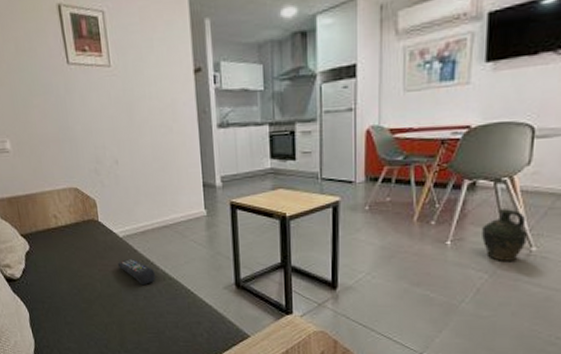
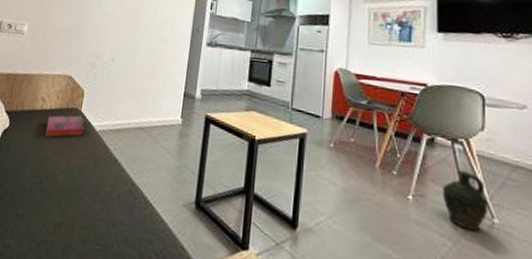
hardback book: none [66,226,108,252] -> present [45,115,85,138]
remote control: present [117,259,155,286] -> none [85,155,120,187]

